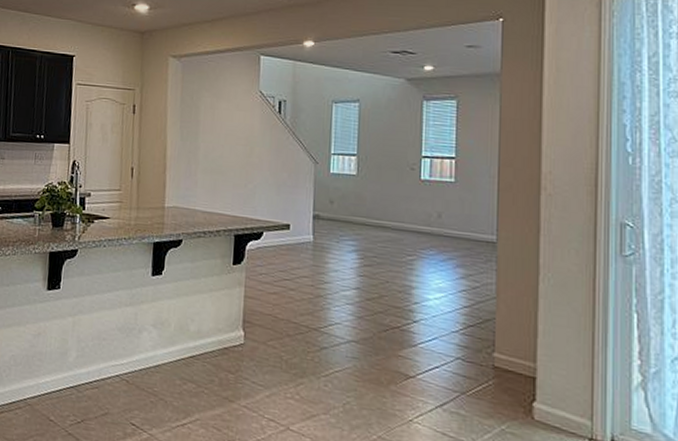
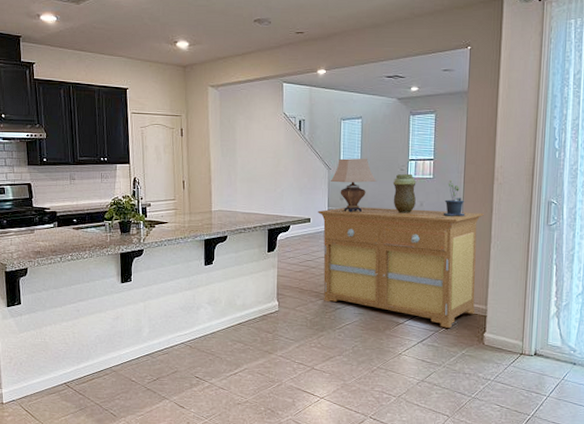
sideboard: none [300,213,529,390] -> present [318,207,485,328]
table lamp: none [316,150,379,221] -> present [330,158,377,213]
decorative urn: none [400,174,432,227] -> present [392,173,417,214]
potted plant: none [469,185,501,236] -> present [443,179,466,217]

